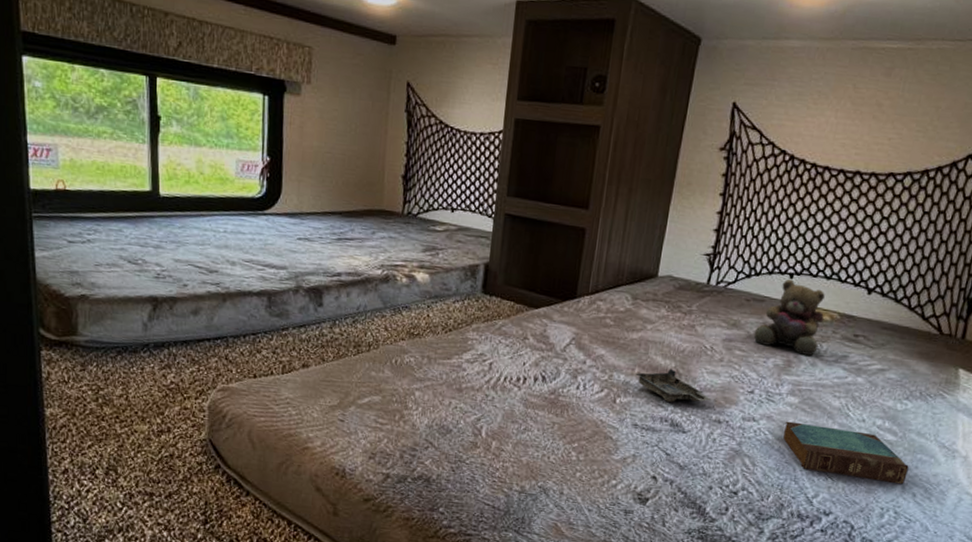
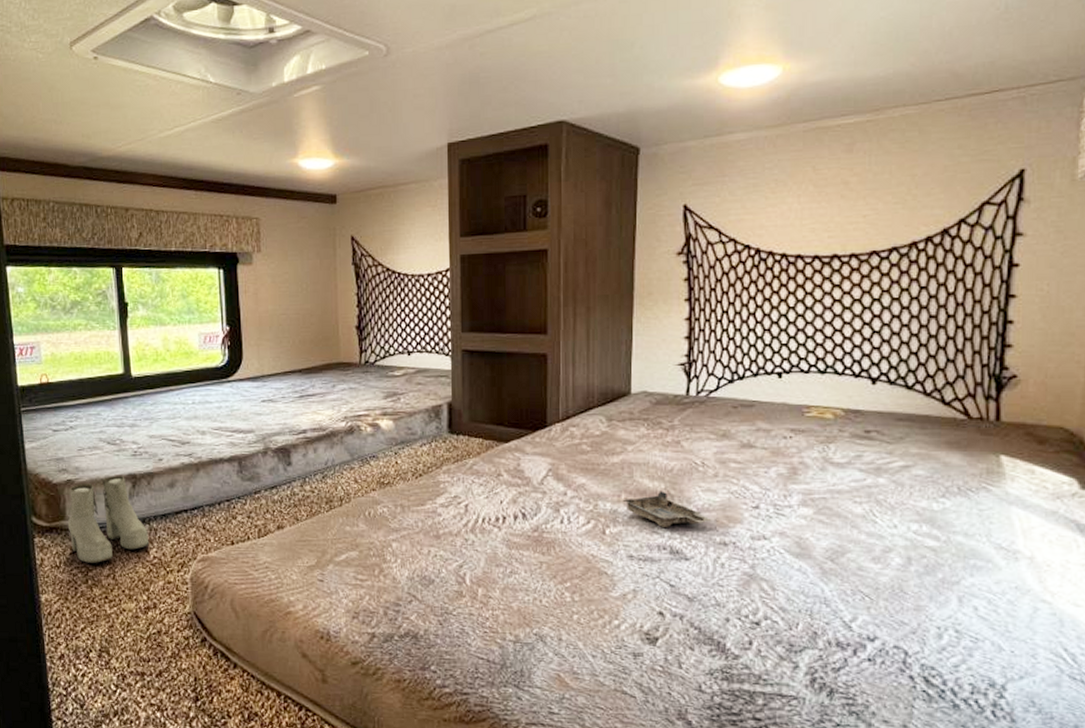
boots: none [79,296,167,383] -> present [67,476,150,563]
teddy bear: present [753,279,825,356] -> none [748,378,827,459]
book: present [783,421,909,485] -> none [801,536,962,597]

